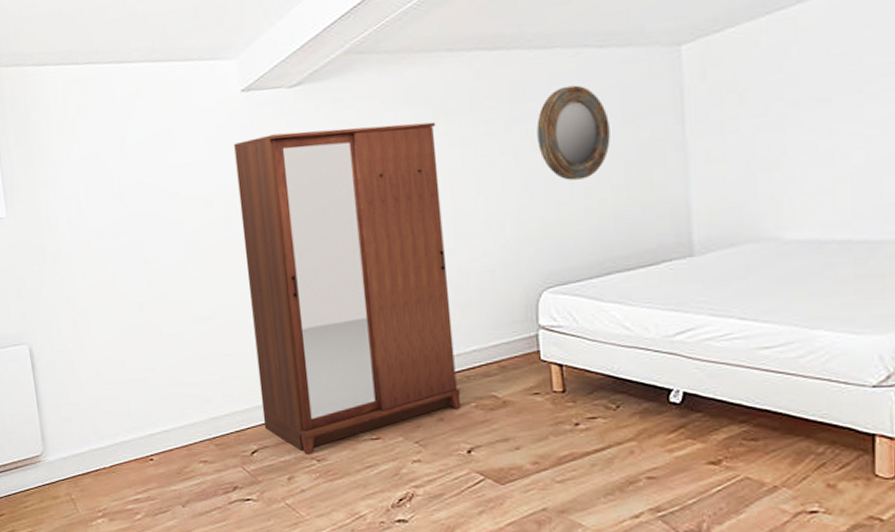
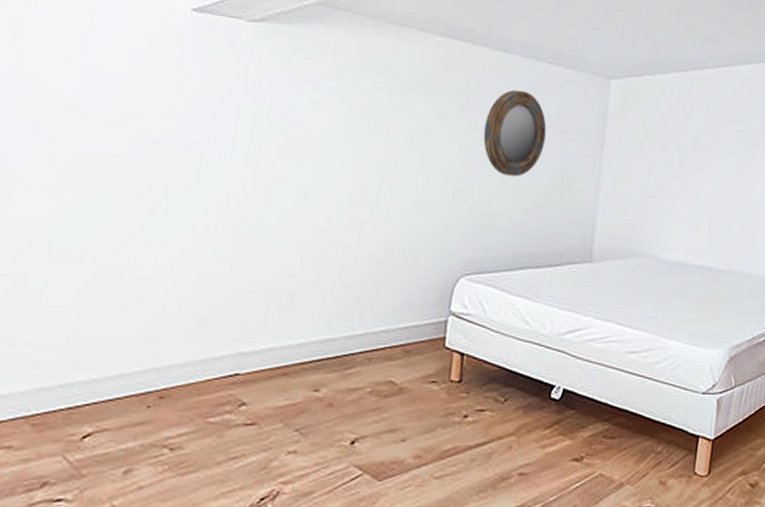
wardrobe: present [234,122,461,455] -> none [109,63,394,441]

